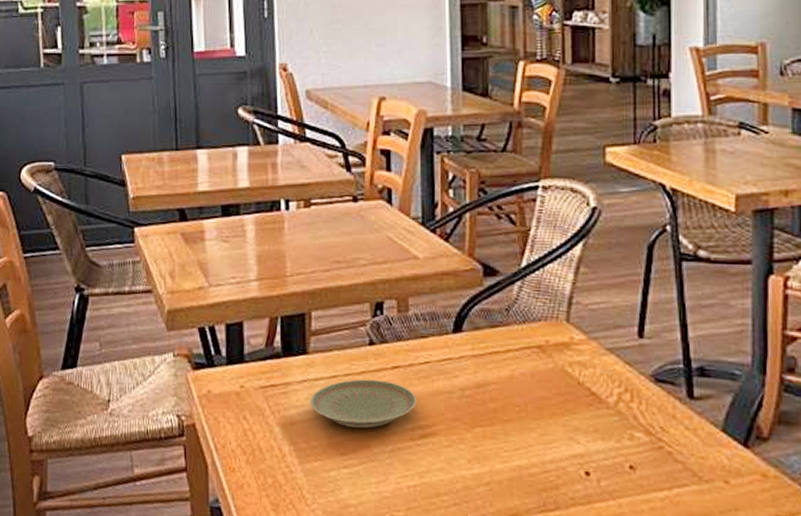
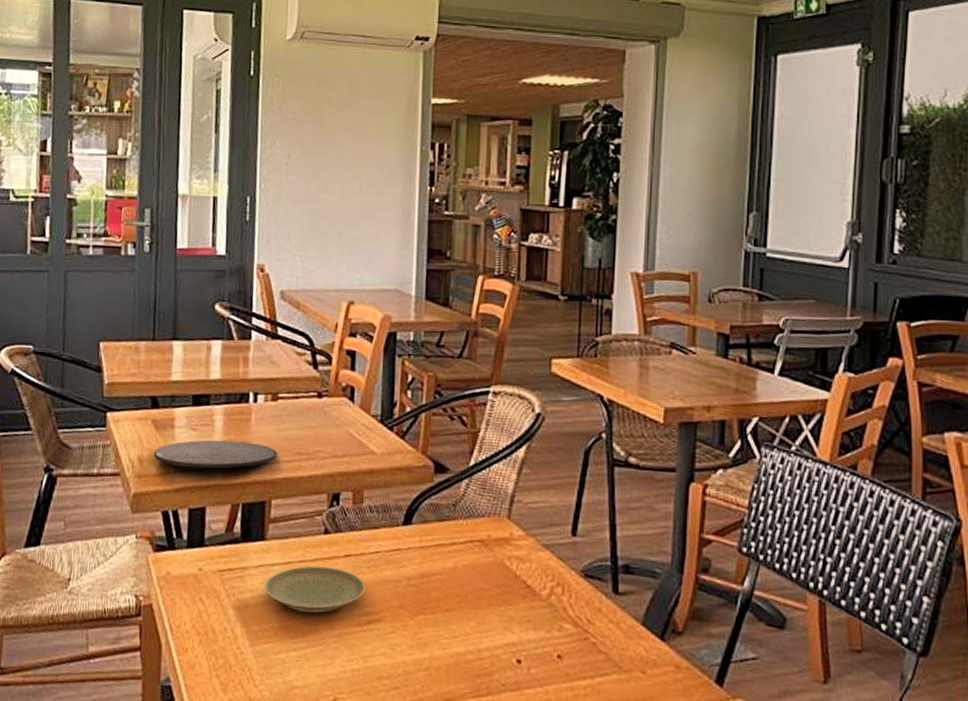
plate: none [185,251,314,282] -> present [153,440,278,469]

